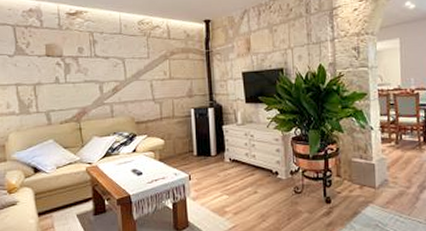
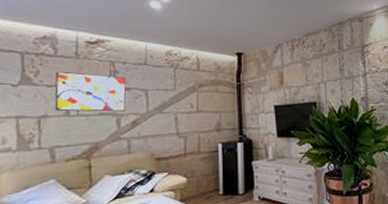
wall art: none [44,42,107,79] -> present [54,71,126,112]

